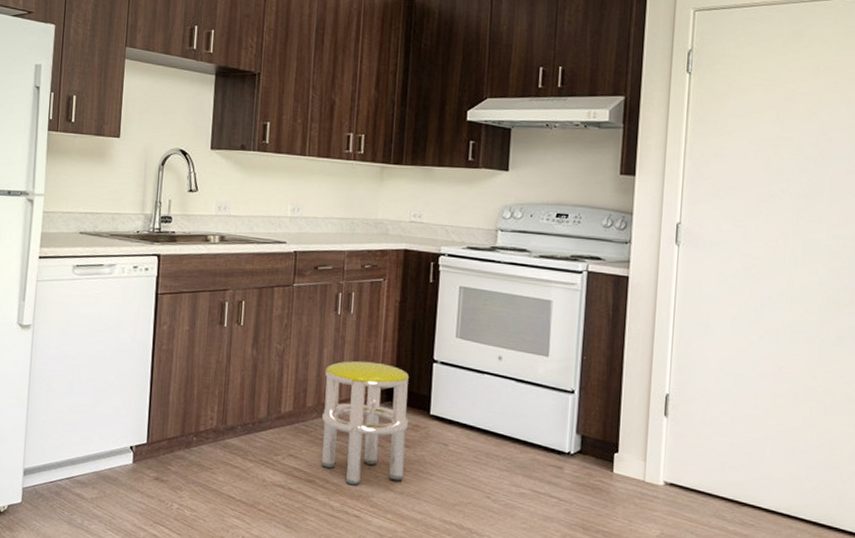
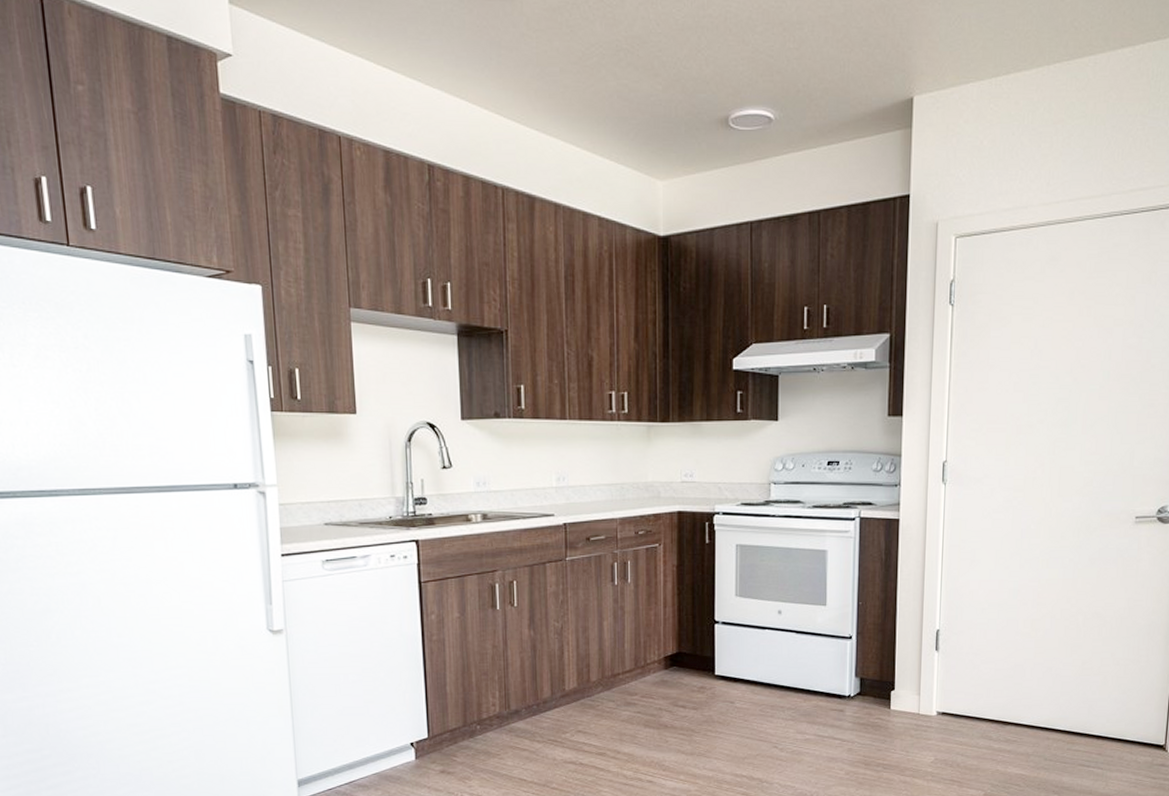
stool: present [321,361,410,486] -> none [607,629,695,753]

